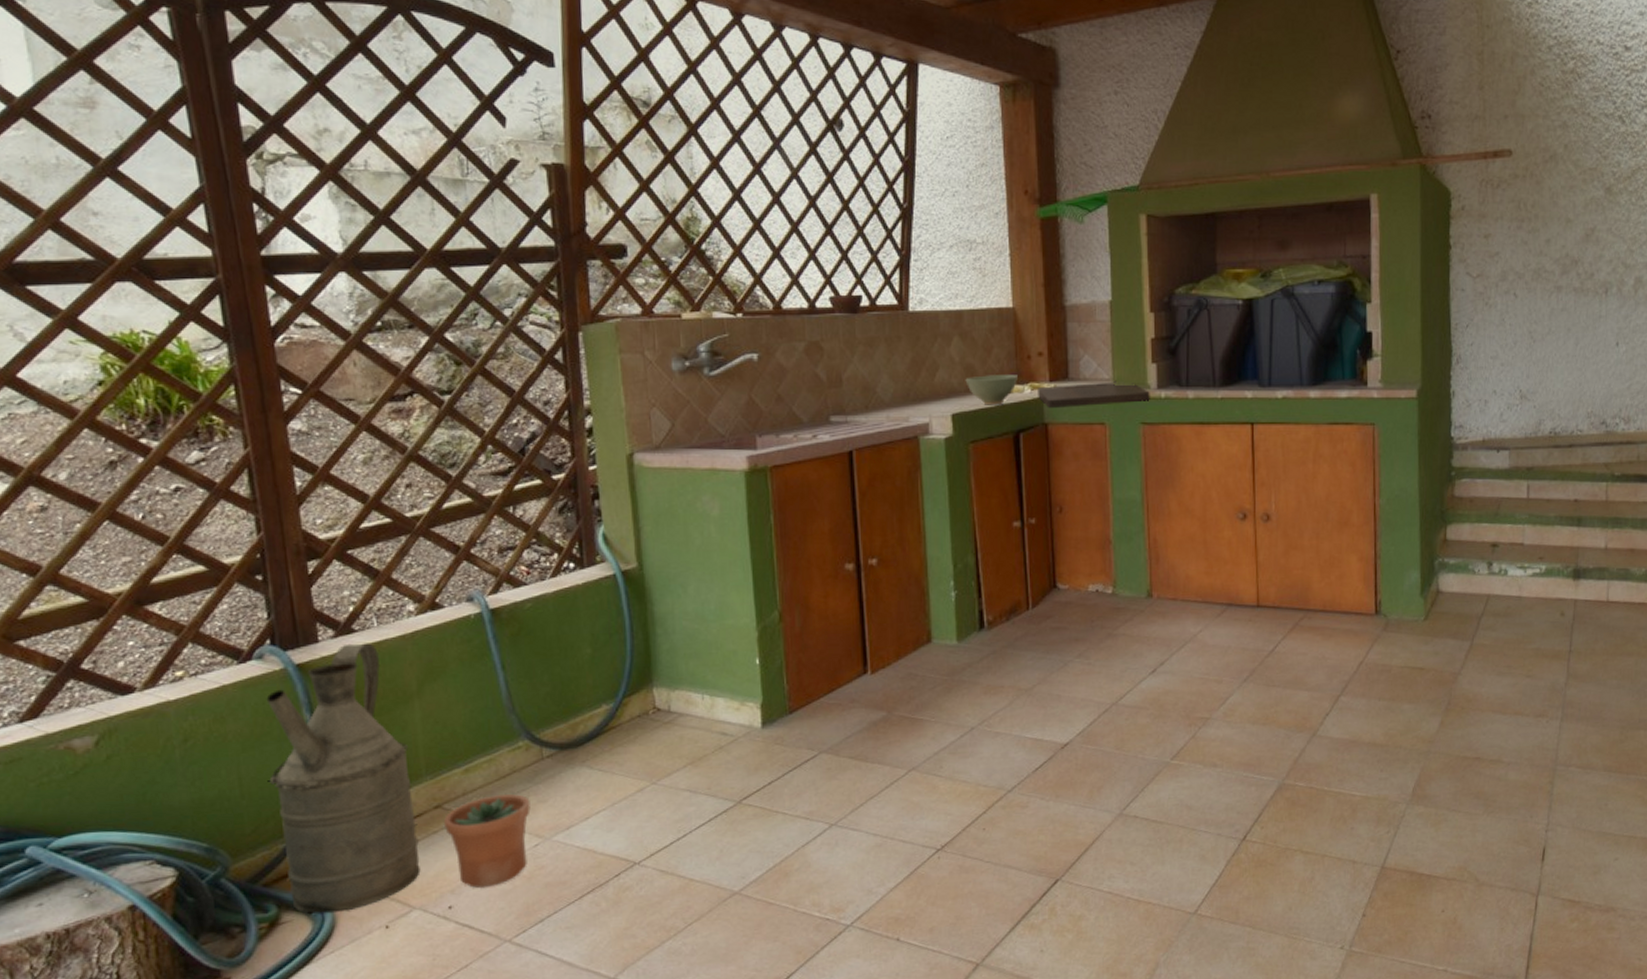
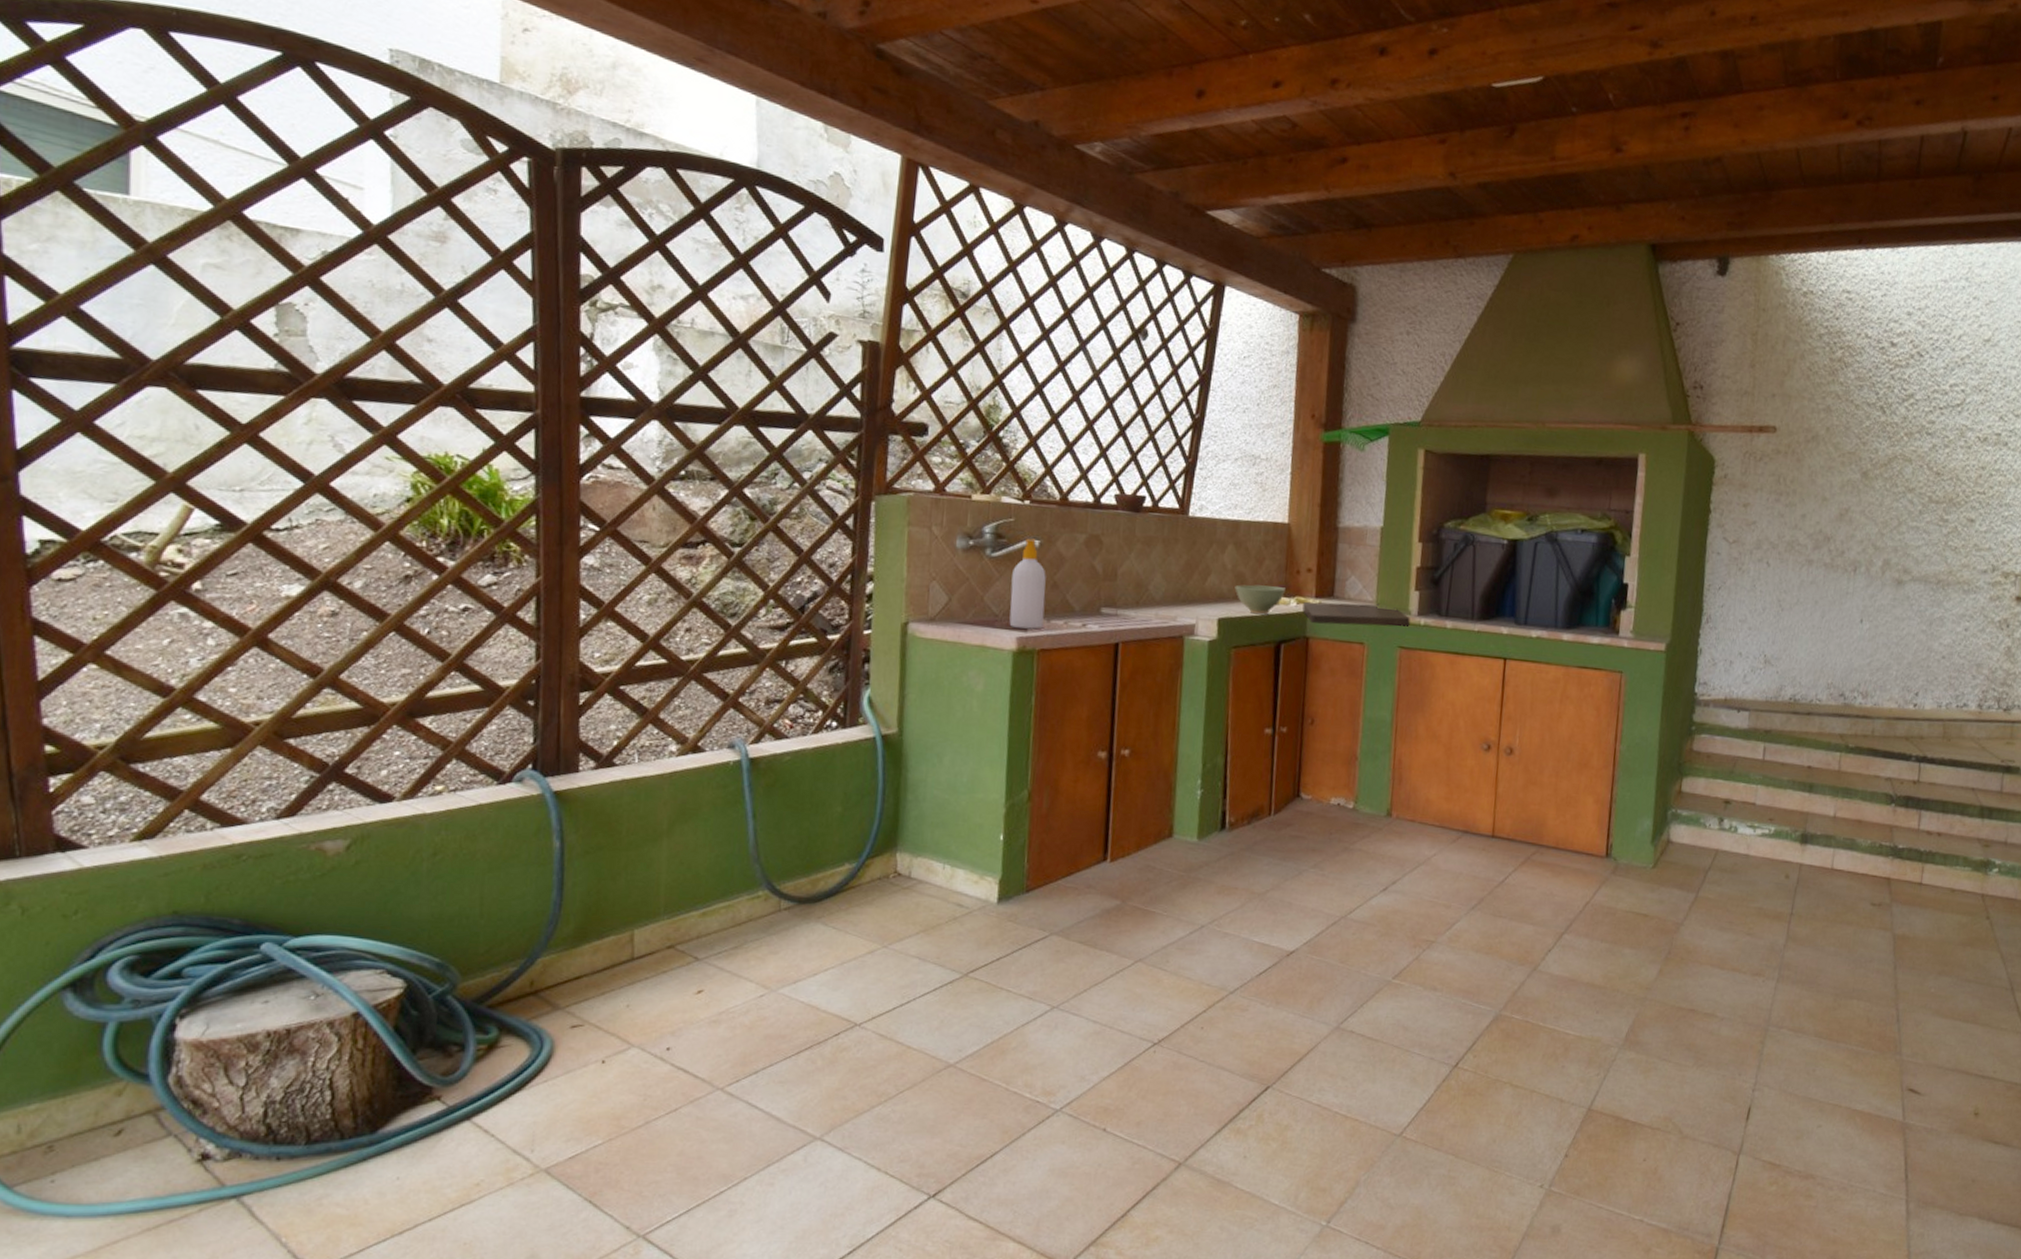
watering can: present [266,643,421,915] -> none [510,776,651,1043]
planter: present [444,794,531,888] -> none [674,941,762,1032]
soap bottle: none [734,352,772,446] -> present [1009,538,1046,630]

